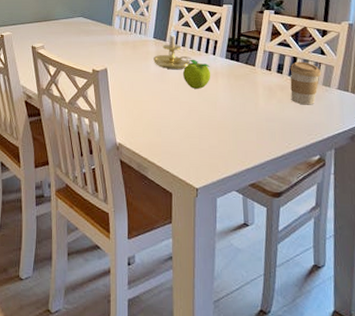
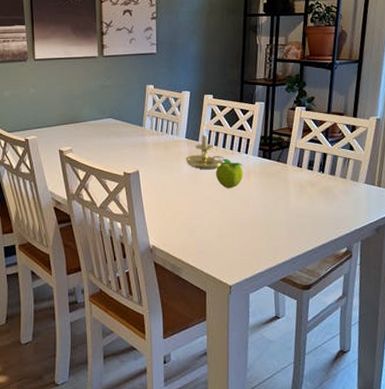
coffee cup: present [289,61,321,105] -> none [320,157,350,200]

